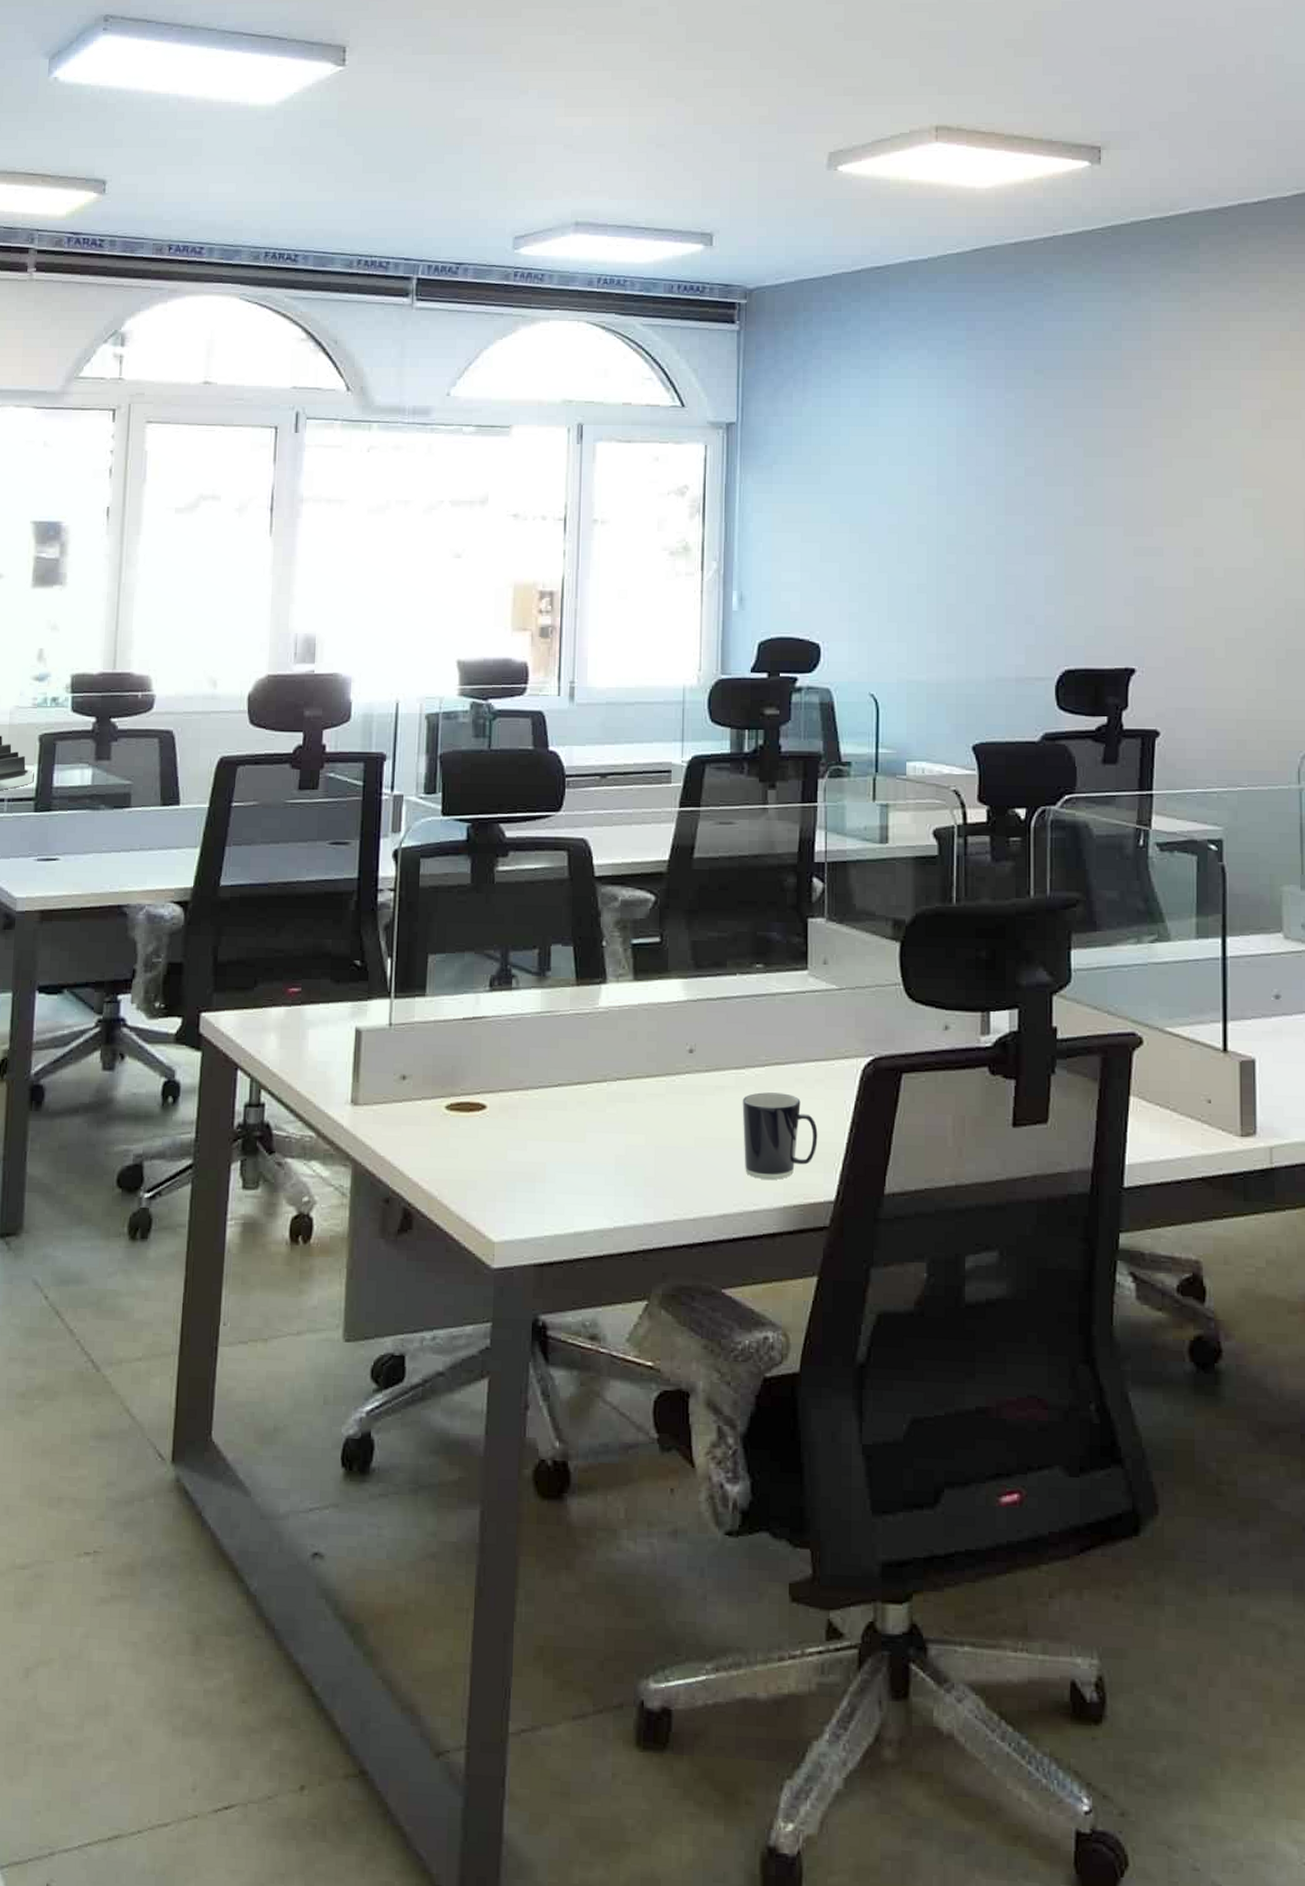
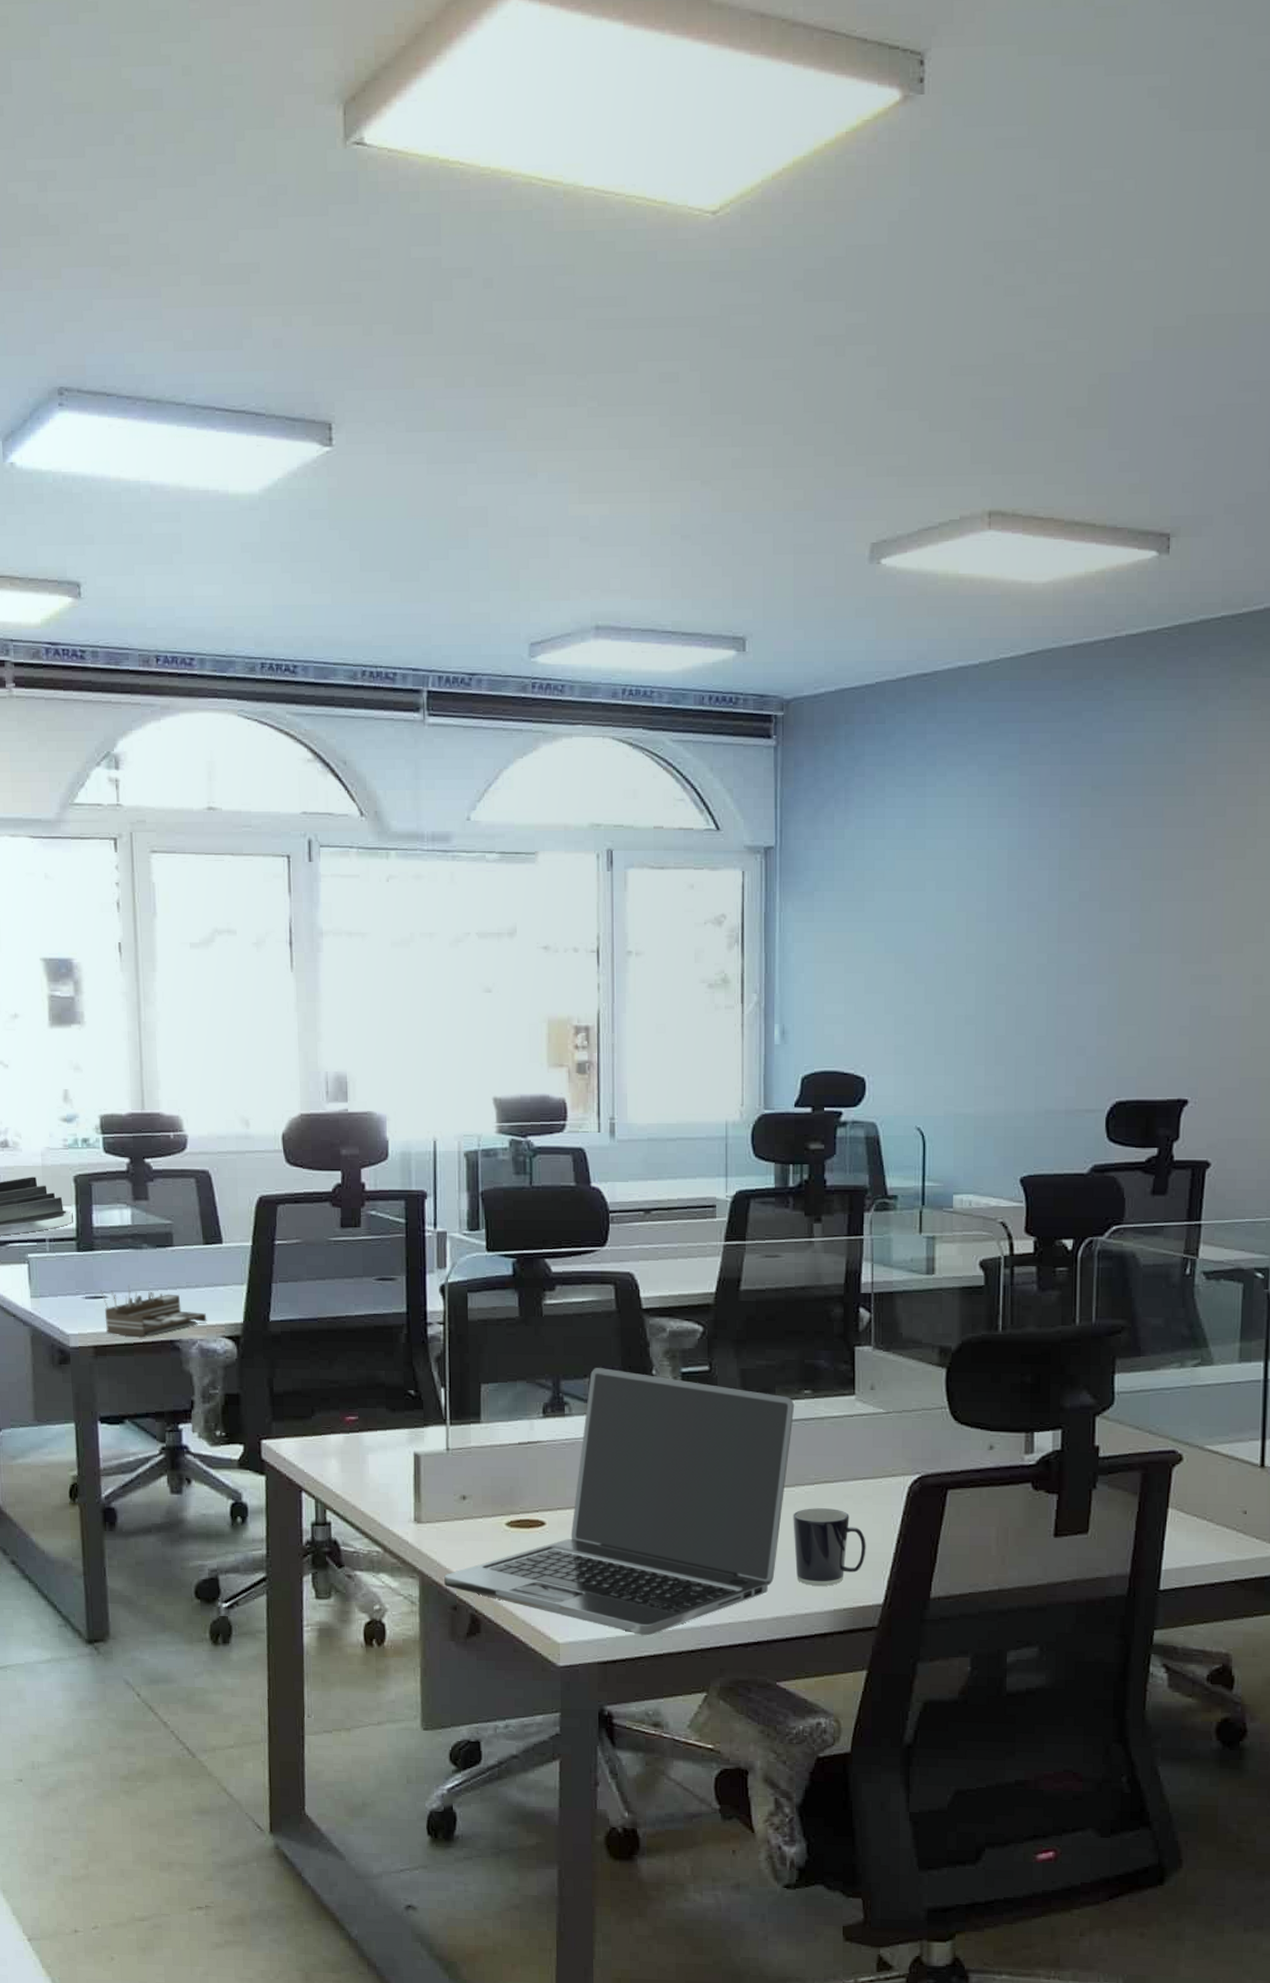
desk organizer: none [53,847,157,901] -> present [100,1285,207,1337]
laptop: none [378,938,746,1234] -> present [444,1368,795,1635]

